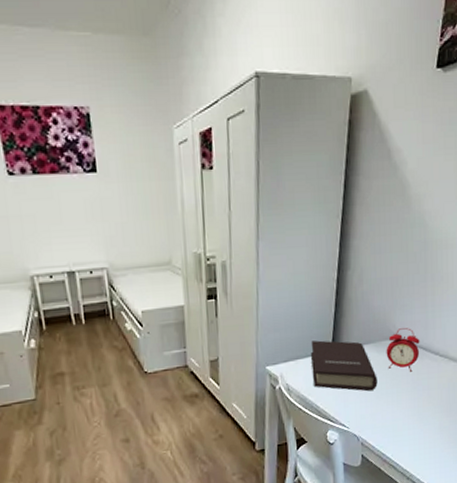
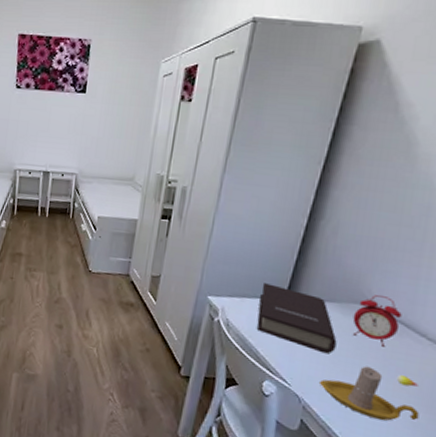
candle holder: none [369,391,443,435] -> present [318,366,420,421]

